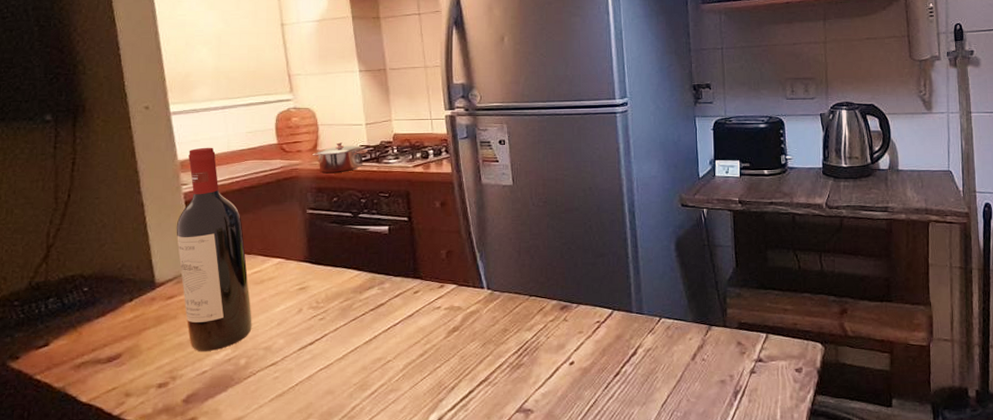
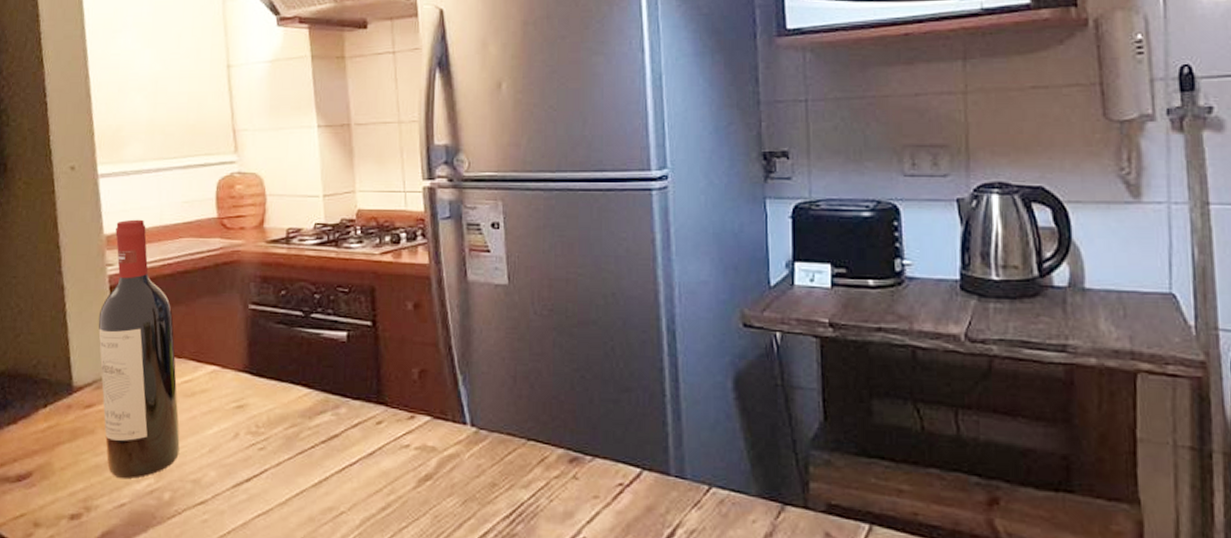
cooking pot: present [312,142,368,174] -> none [258,219,325,259]

